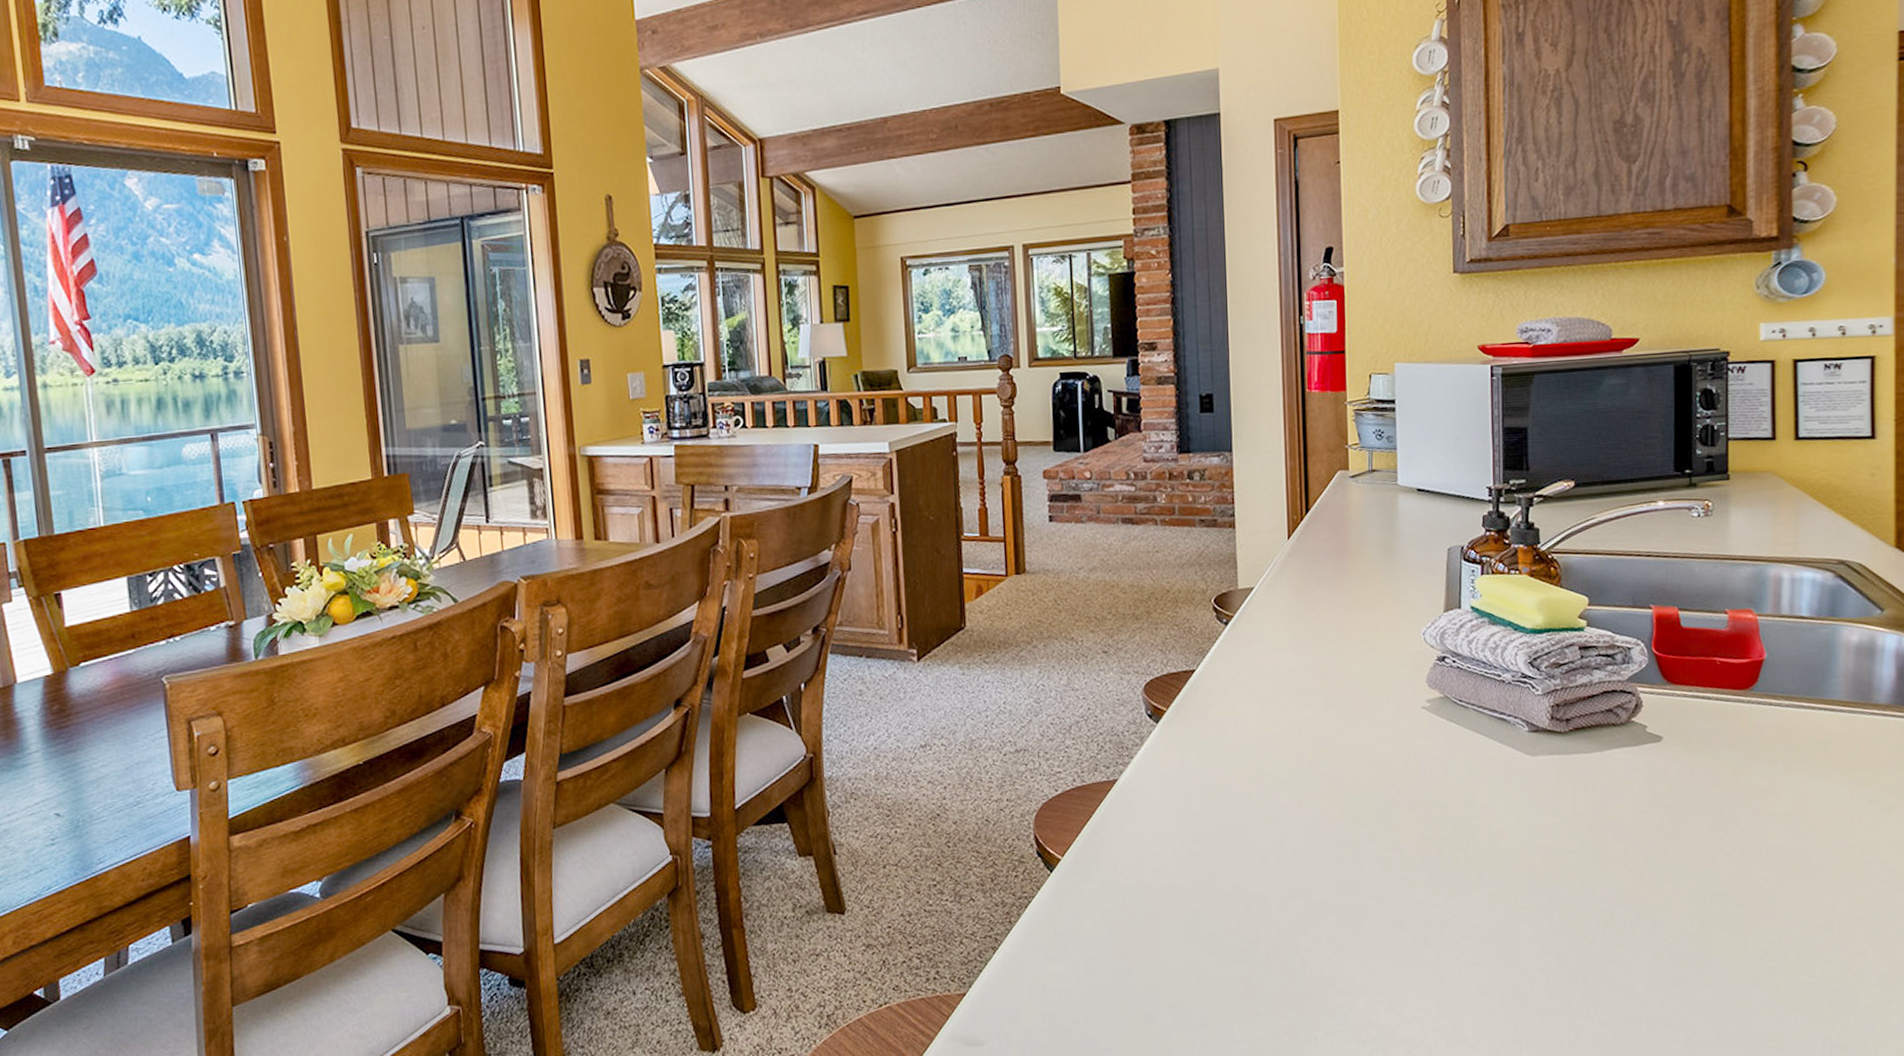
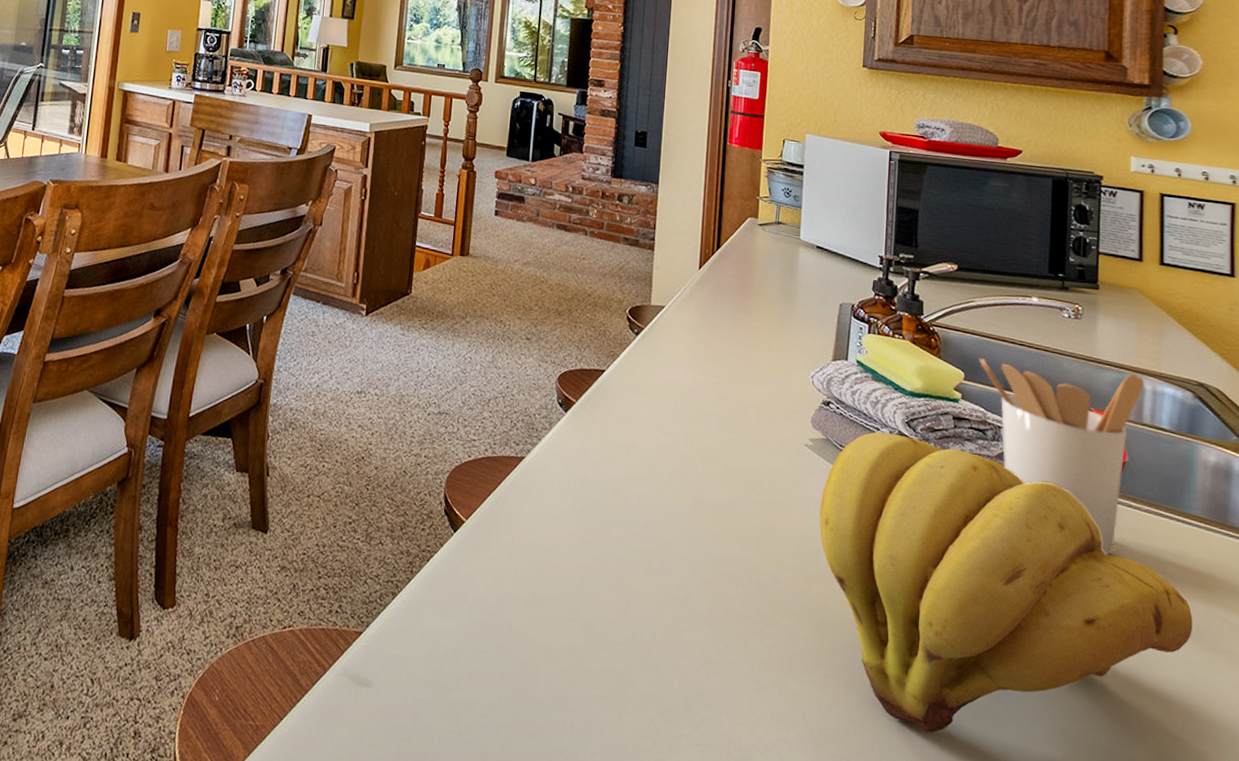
banana bunch: none [1443,676,1838,972] -> present [819,431,1193,733]
utensil holder: none [1603,563,1782,758] -> present [979,358,1145,555]

